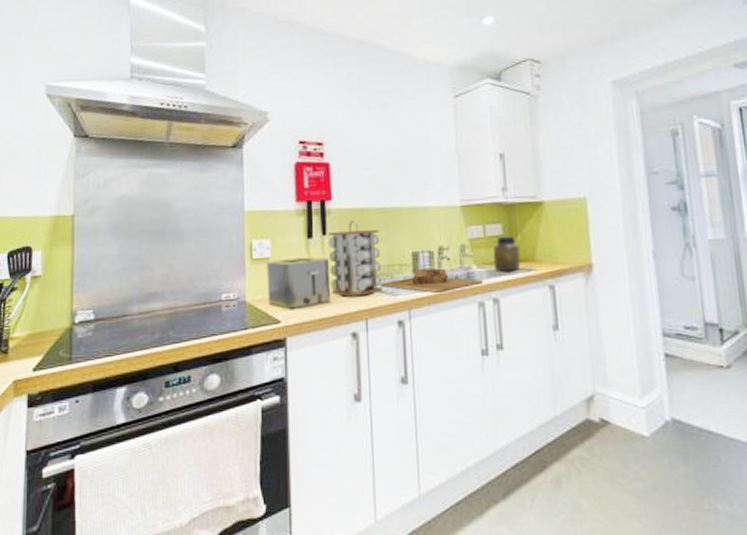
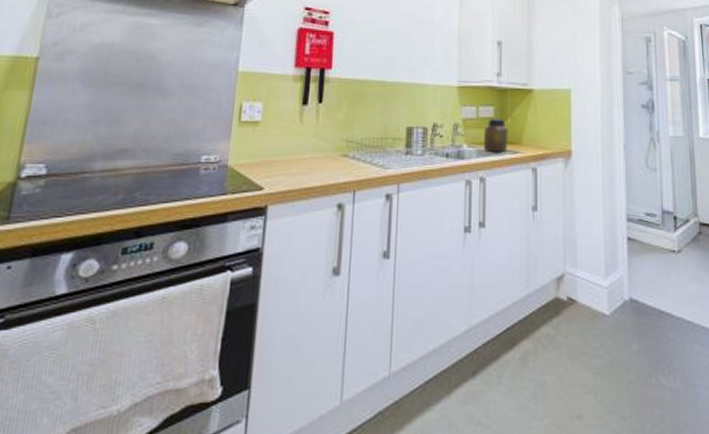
toaster: present [266,257,331,310] -> none [252,123,323,177]
spice rack: present [328,219,382,297] -> none [320,90,377,167]
cutting board: present [380,267,484,294] -> none [372,143,473,170]

